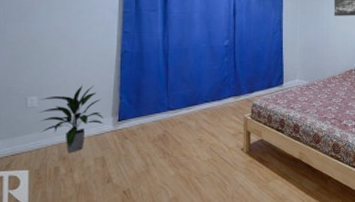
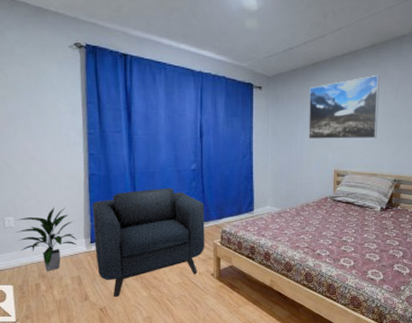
armchair: none [122,63,236,179] -> present [92,187,205,298]

